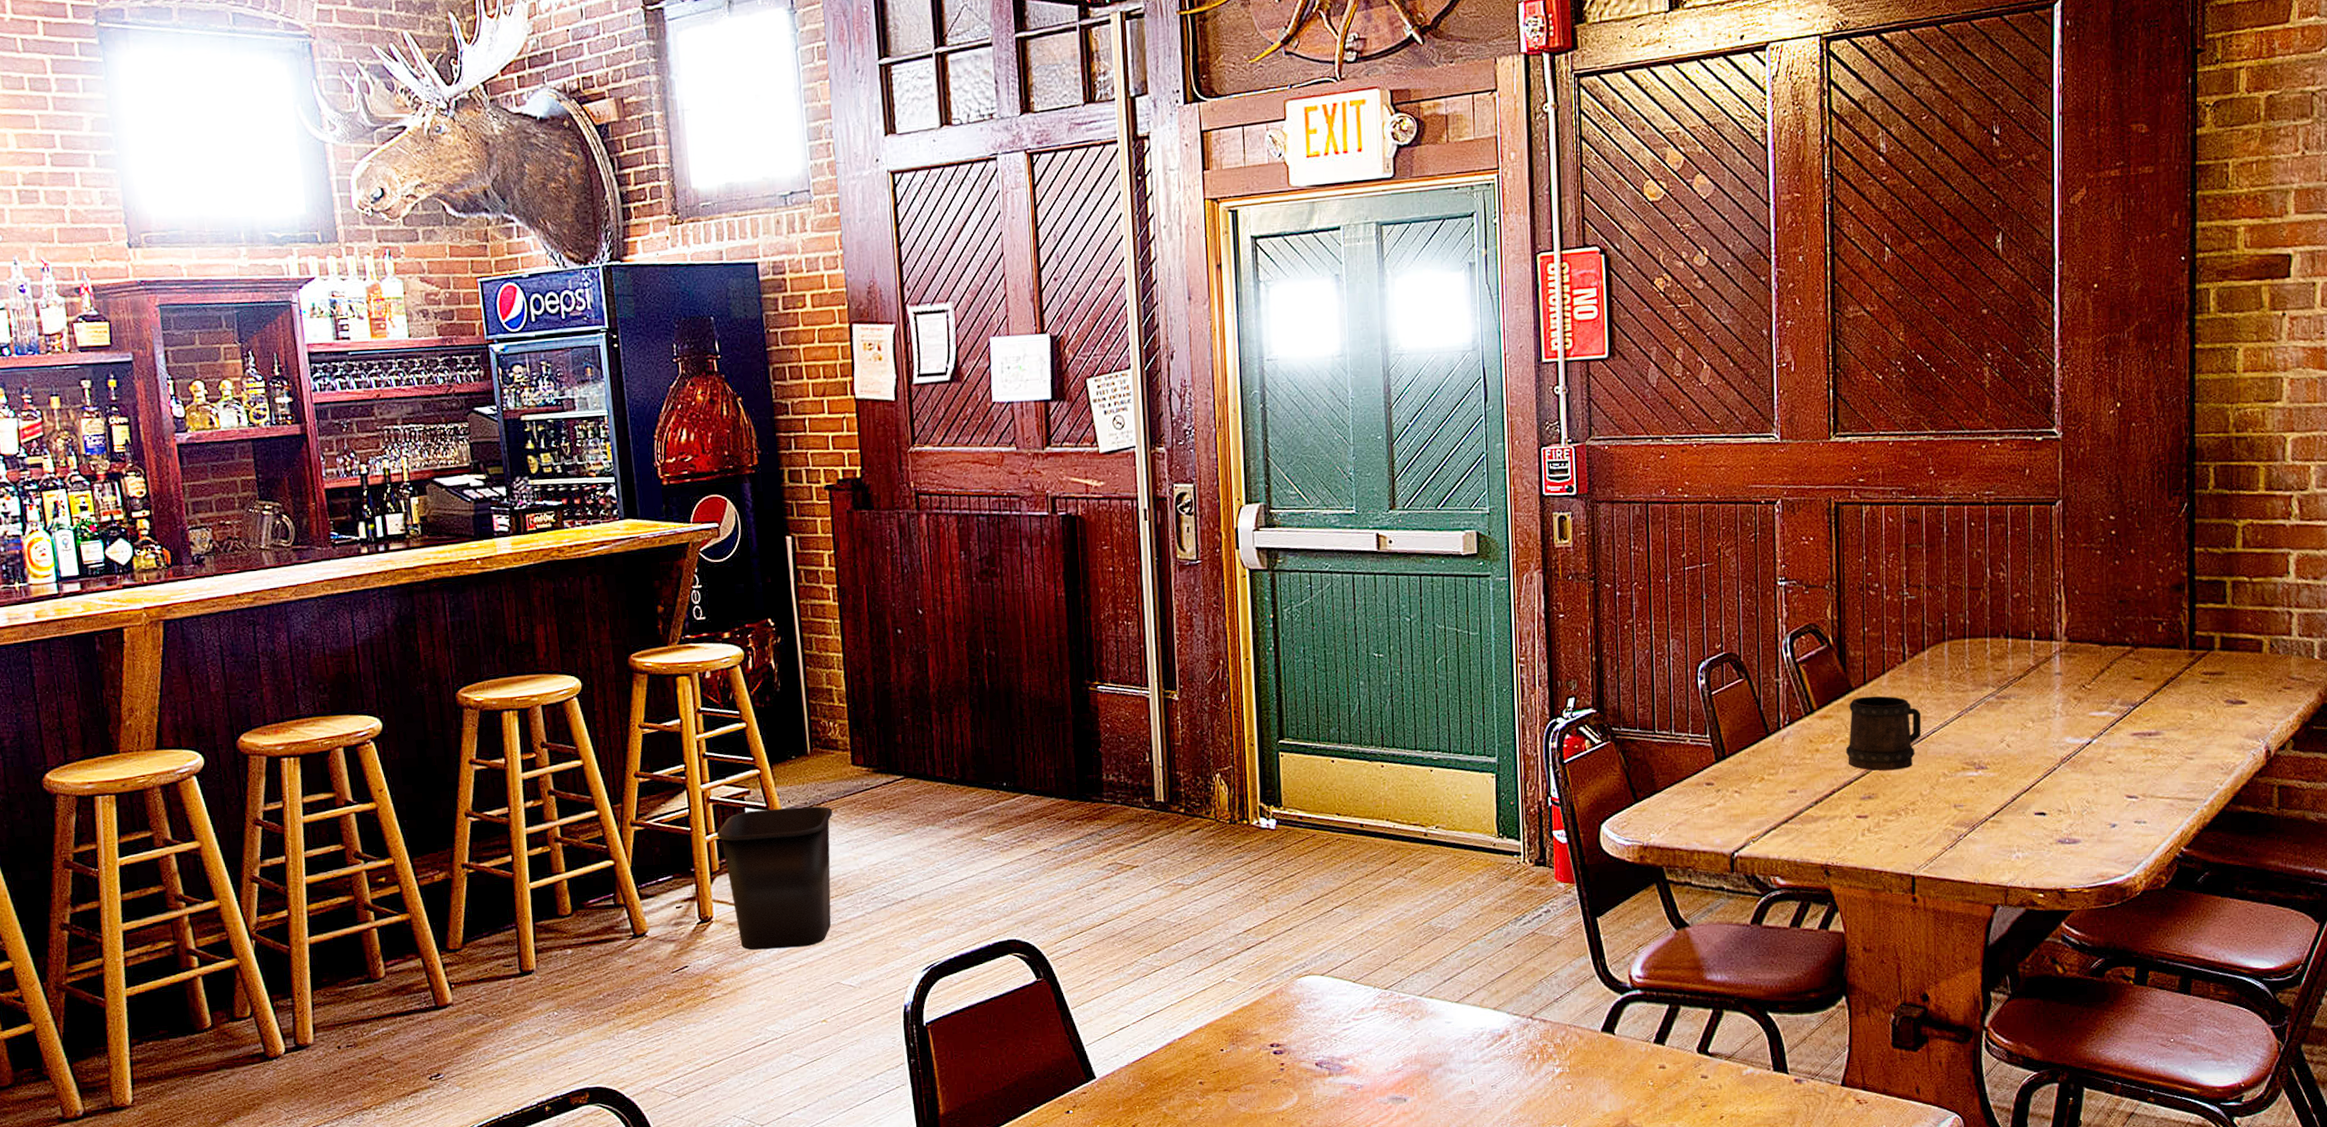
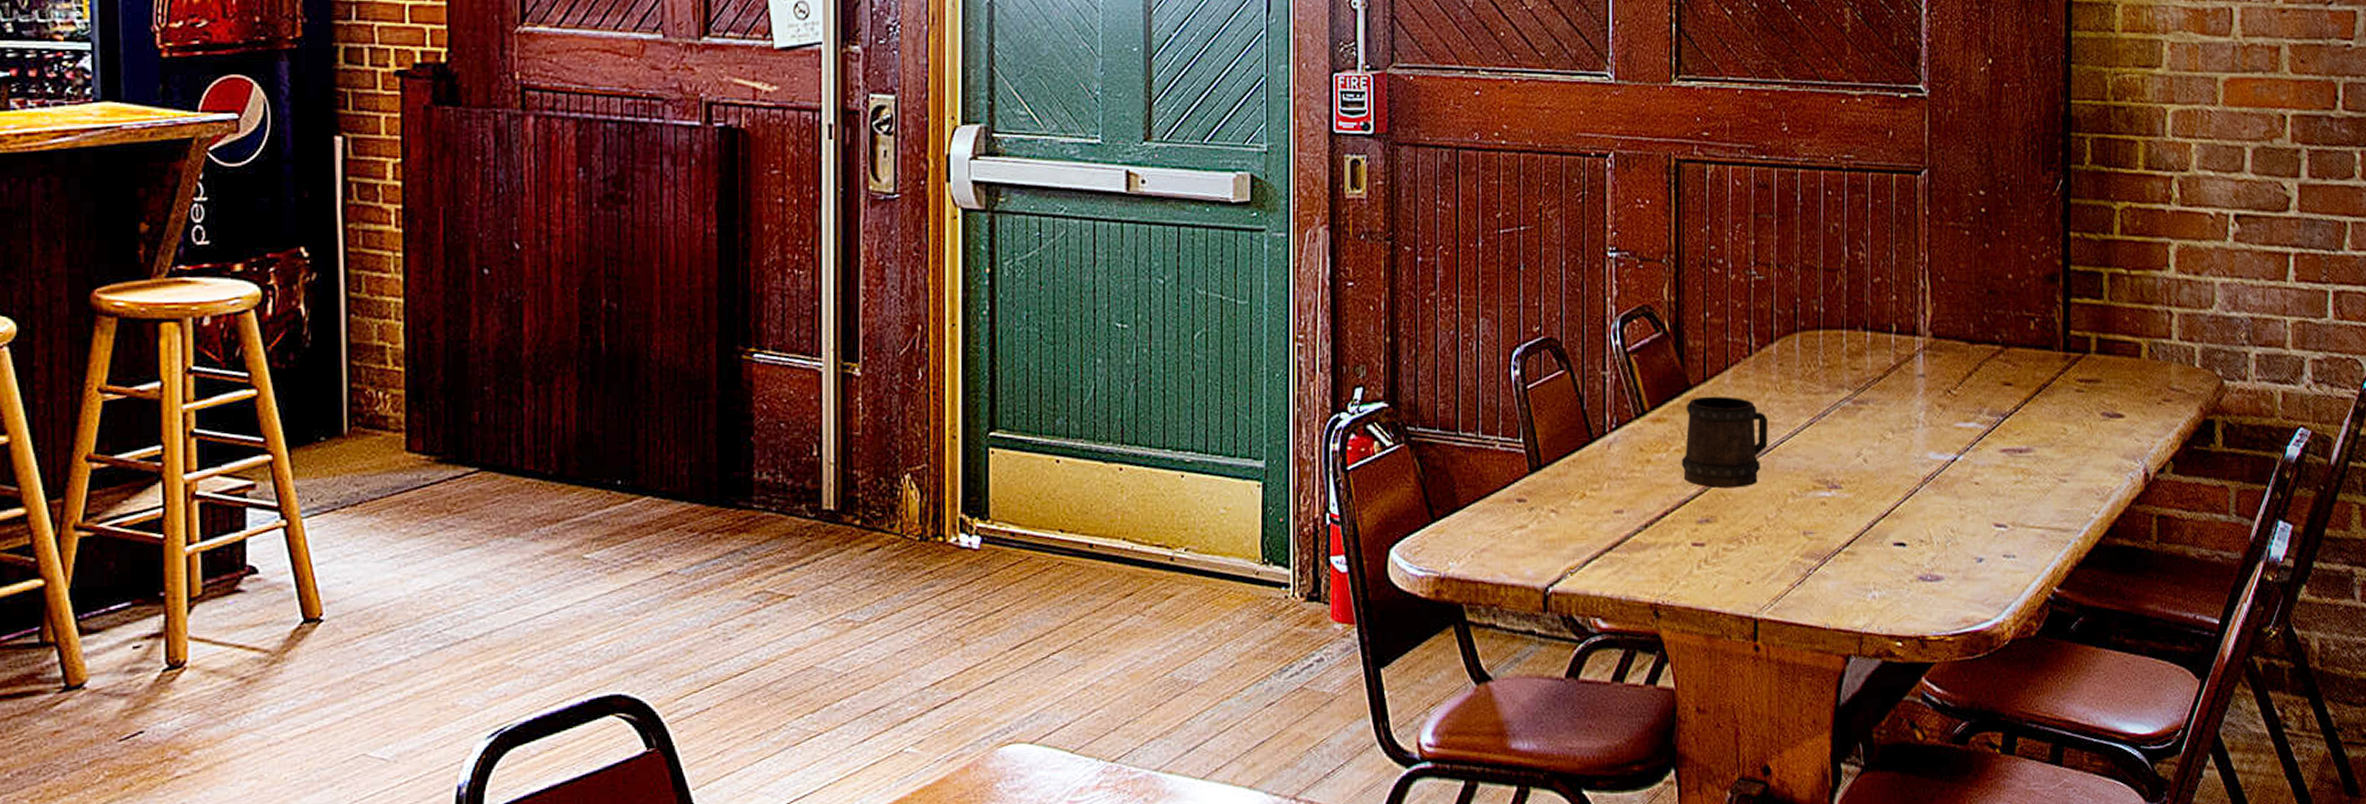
waste bin: present [716,806,833,950] -> none [202,507,374,709]

